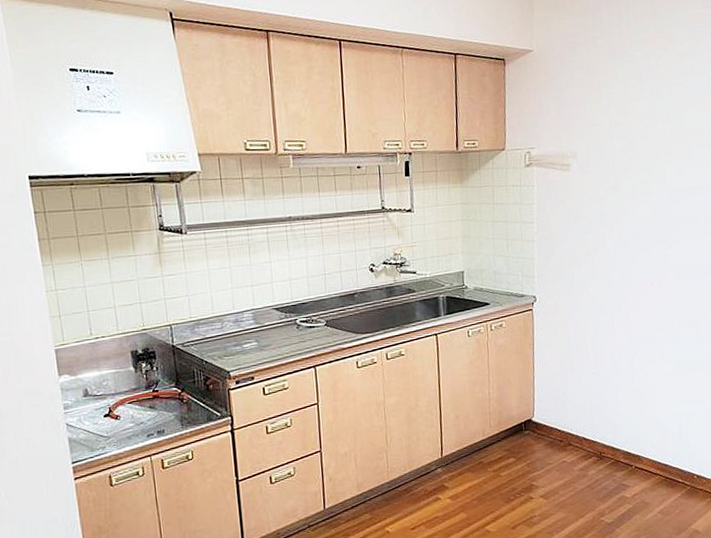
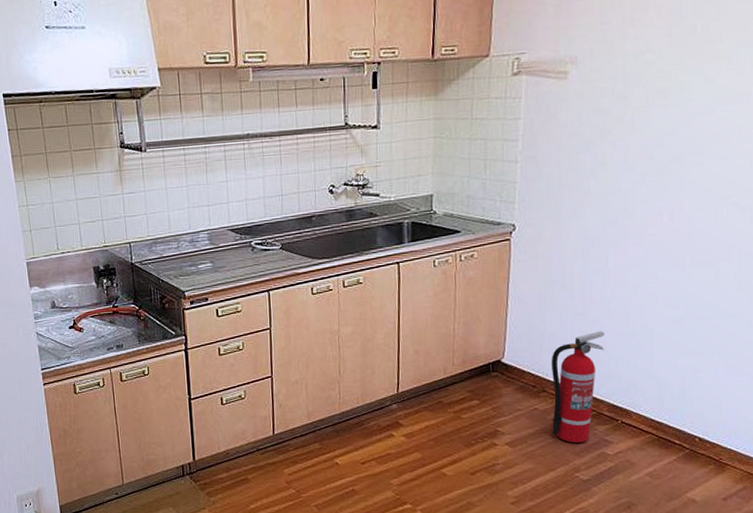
fire extinguisher: none [573,387,616,490] -> present [551,331,605,444]

